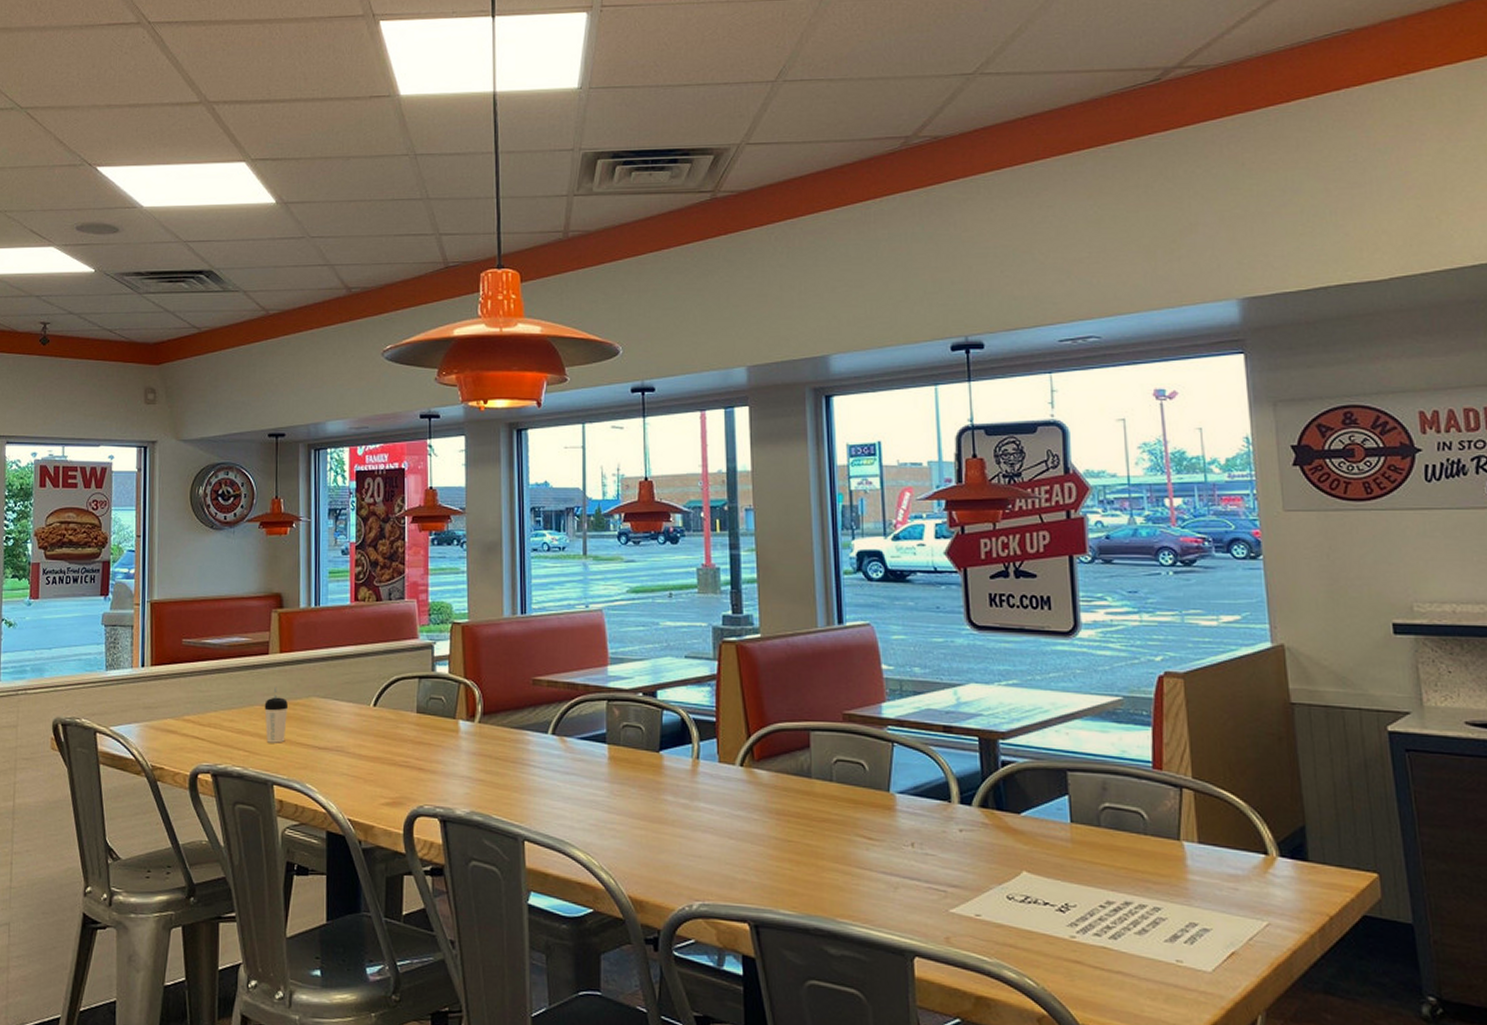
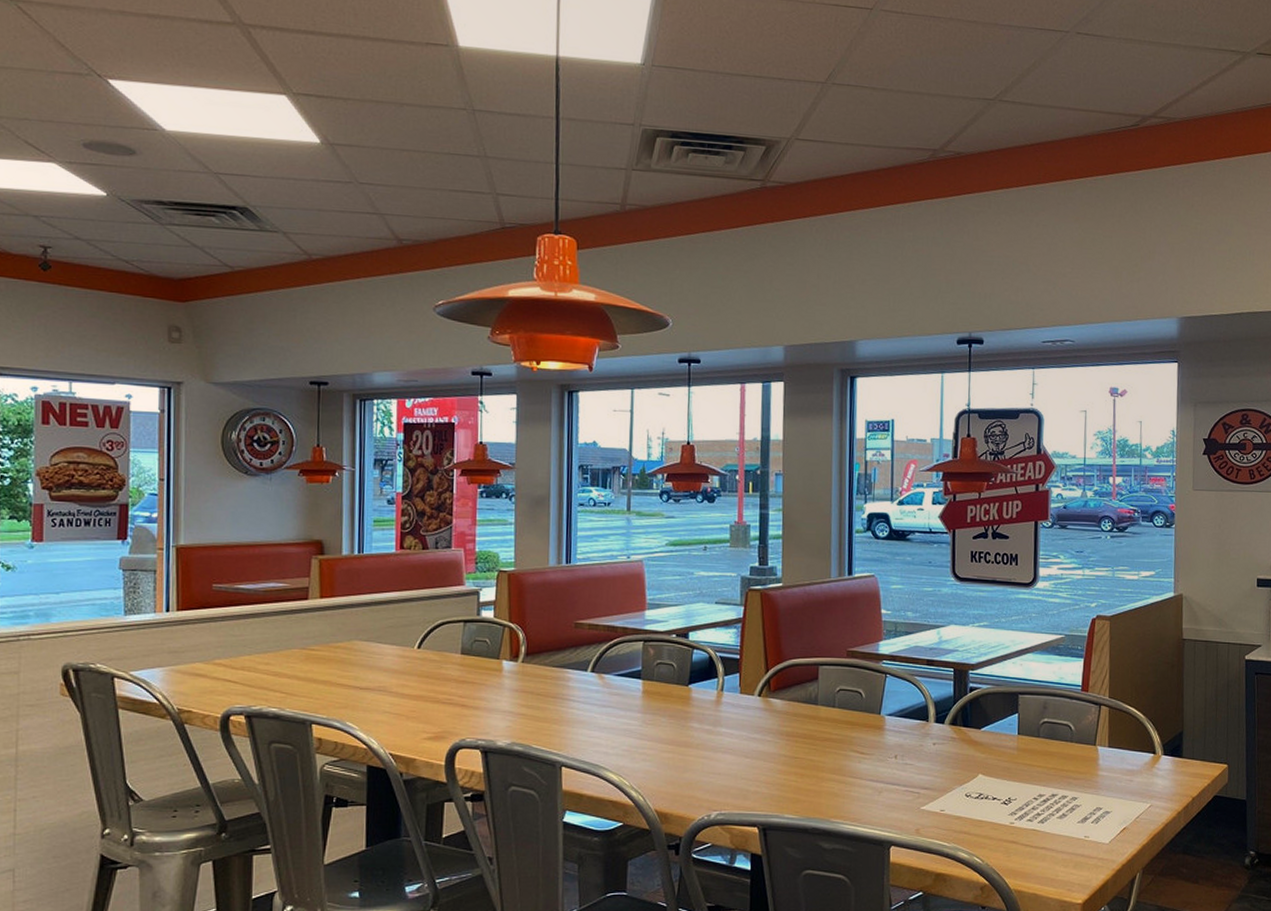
beverage cup: present [264,687,289,743] -> none [303,631,329,685]

